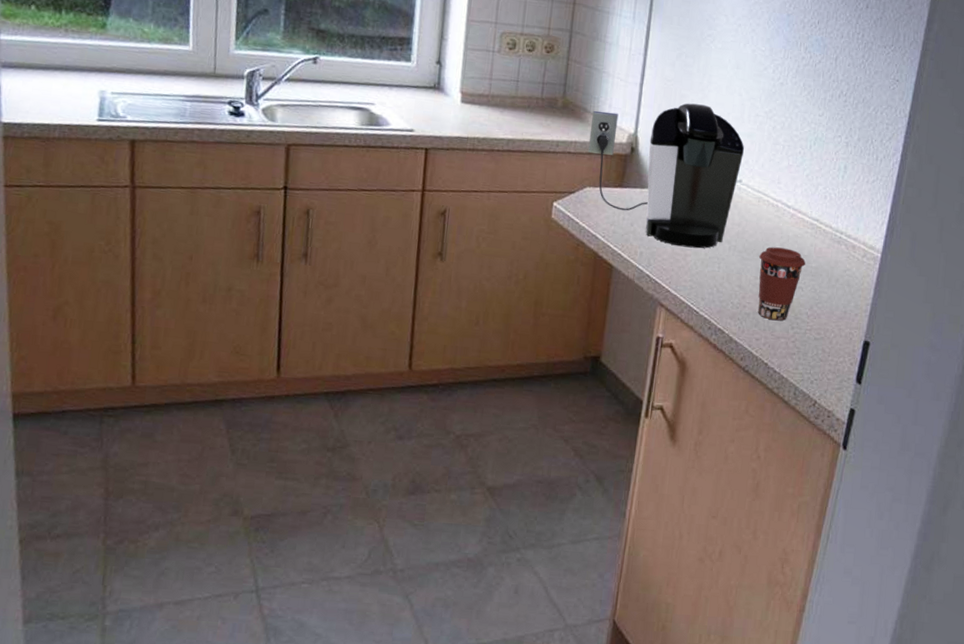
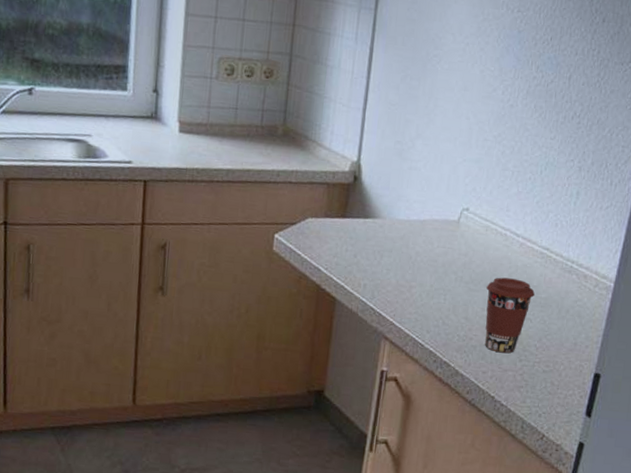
coffee maker: present [588,103,745,249] -> none [309,128,472,280]

